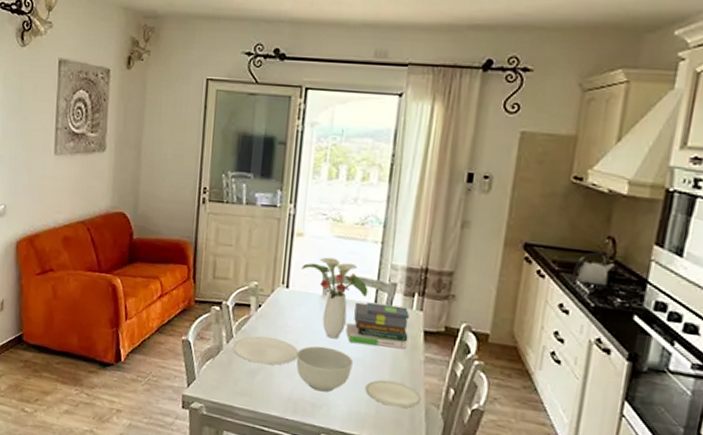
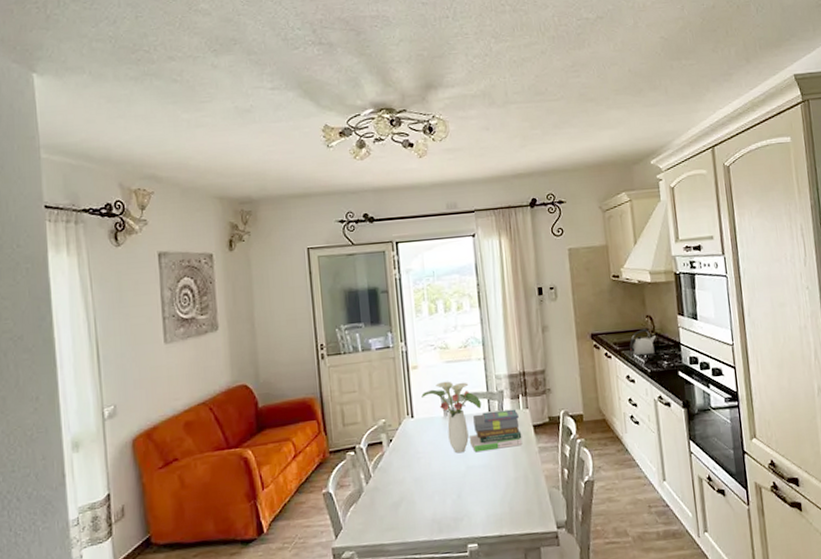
plate: present [232,336,298,365] -> none [372,466,433,496]
bowl: present [296,345,354,392] -> none [431,461,483,505]
plate: present [365,379,421,408] -> none [496,476,543,500]

